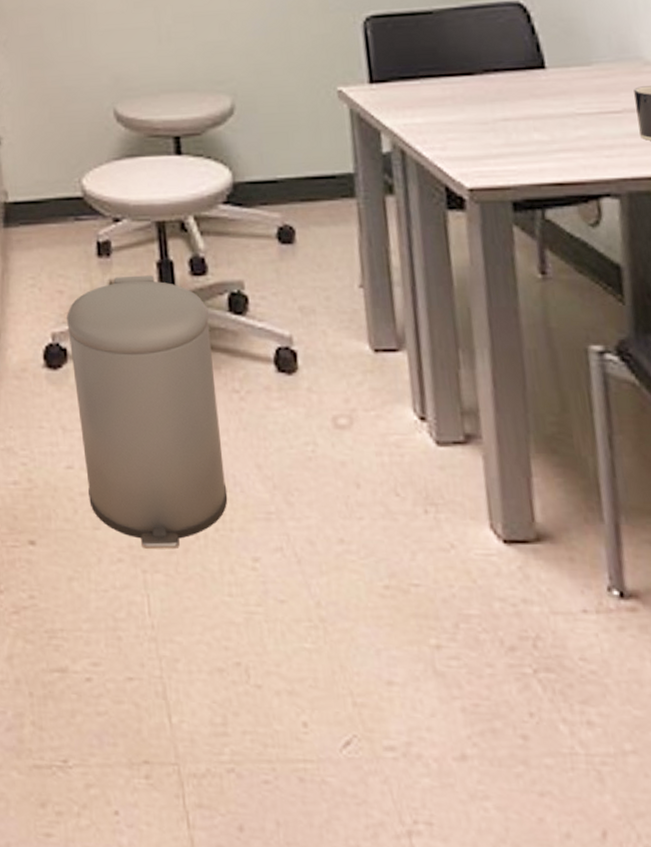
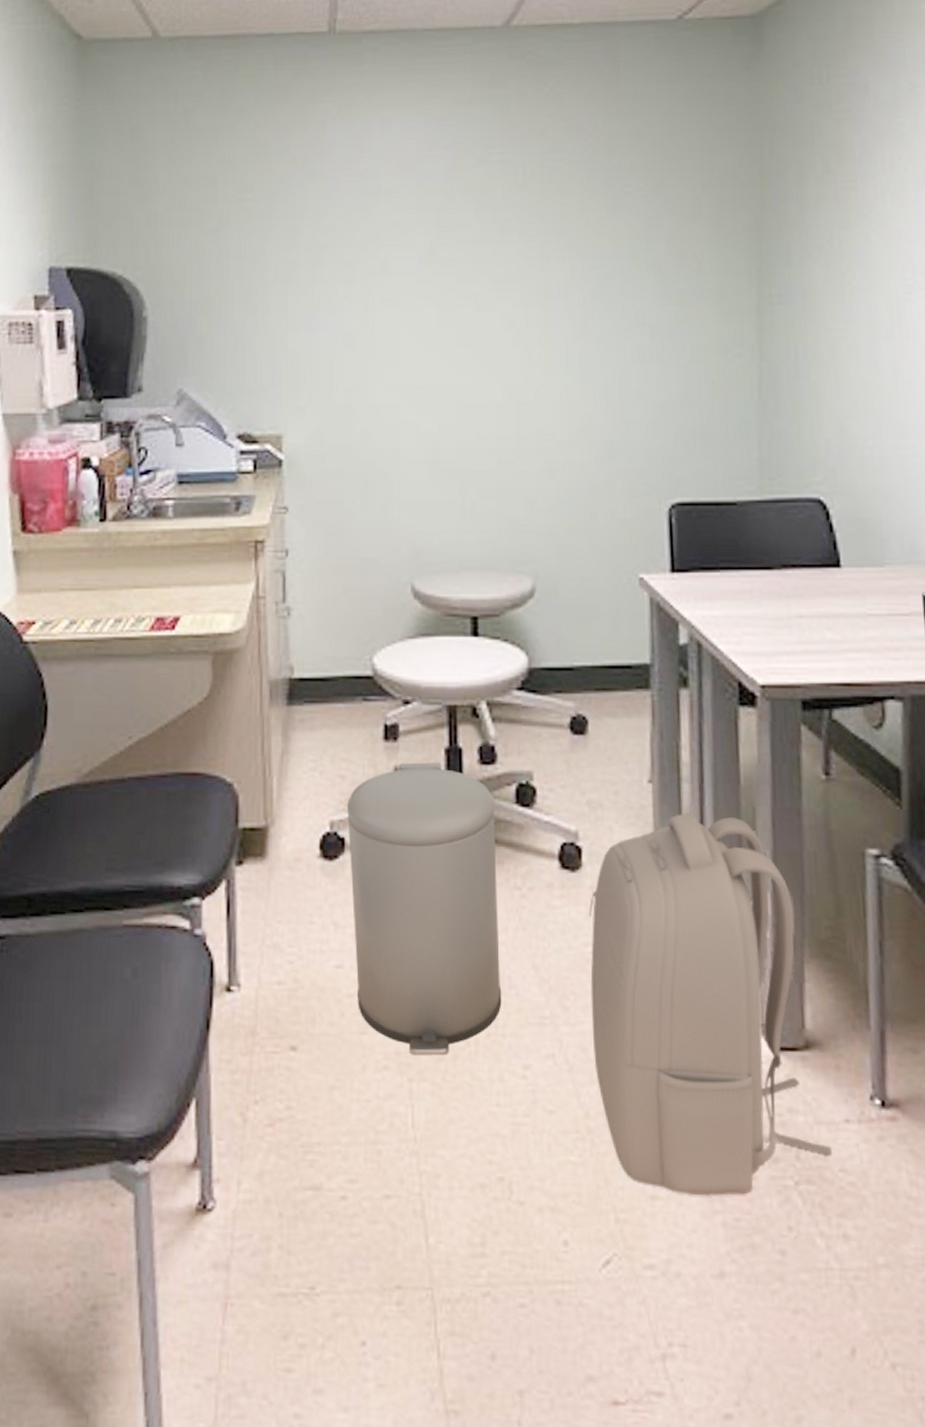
backpack: none [307,315,571,682] -> present [588,812,833,1196]

